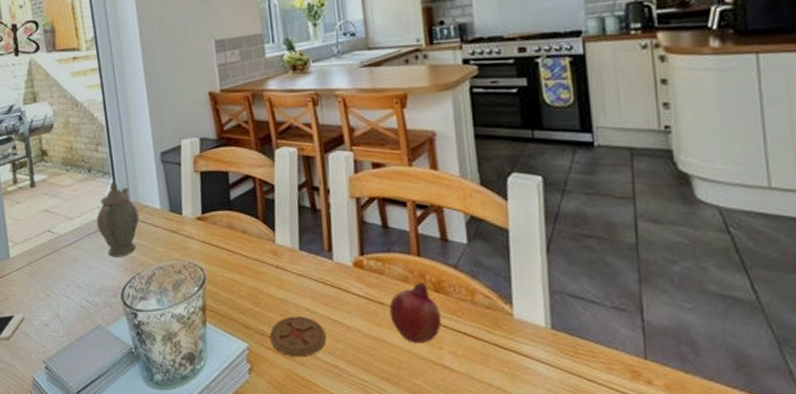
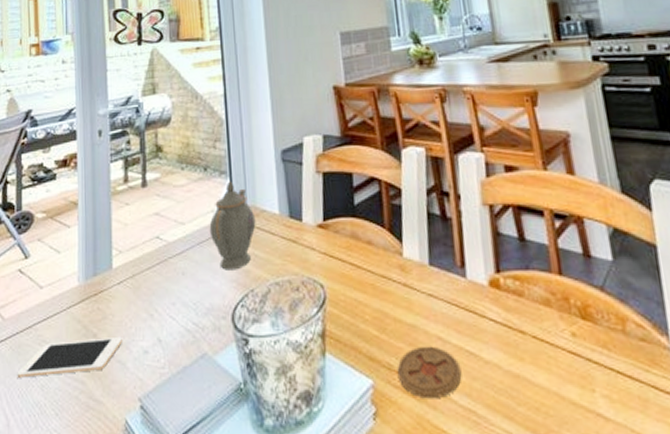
fruit: present [389,283,442,344] -> none [531,307,591,384]

